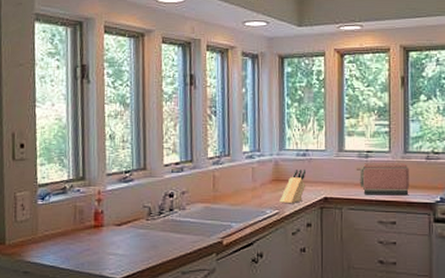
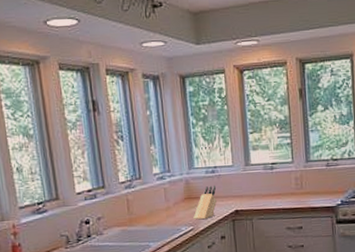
toaster: present [356,163,409,196] -> none [262,172,312,205]

